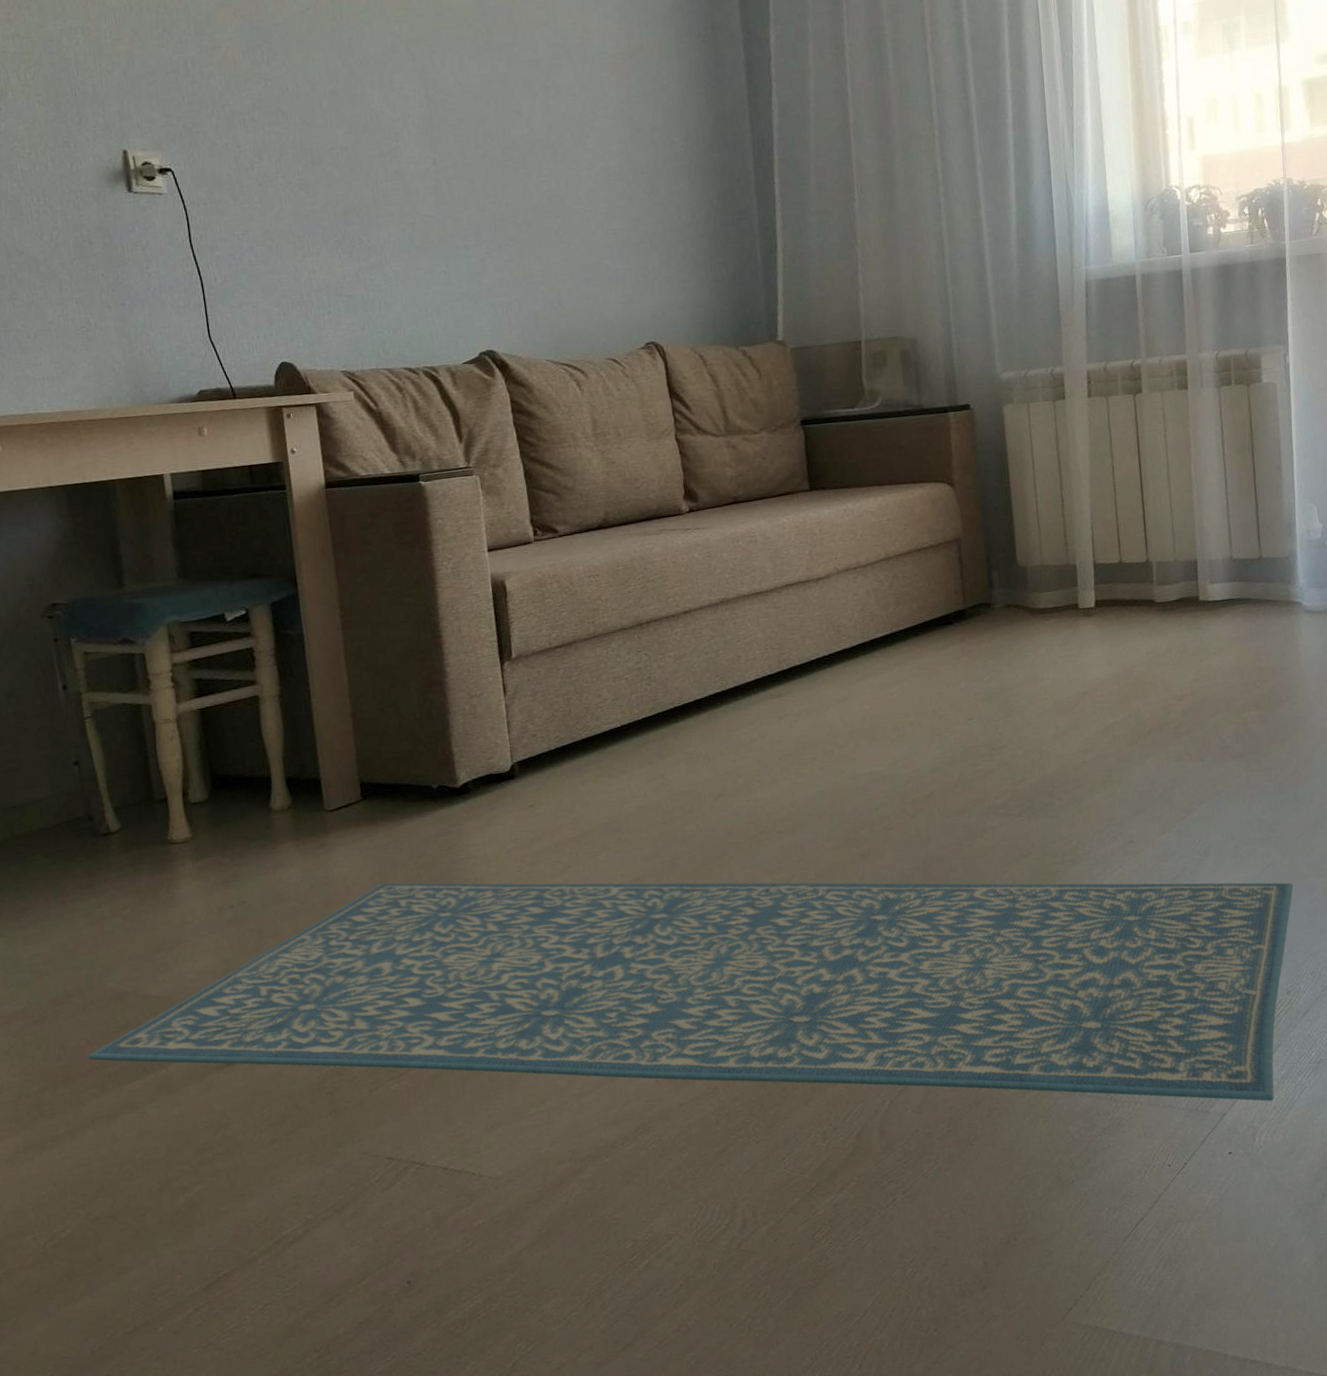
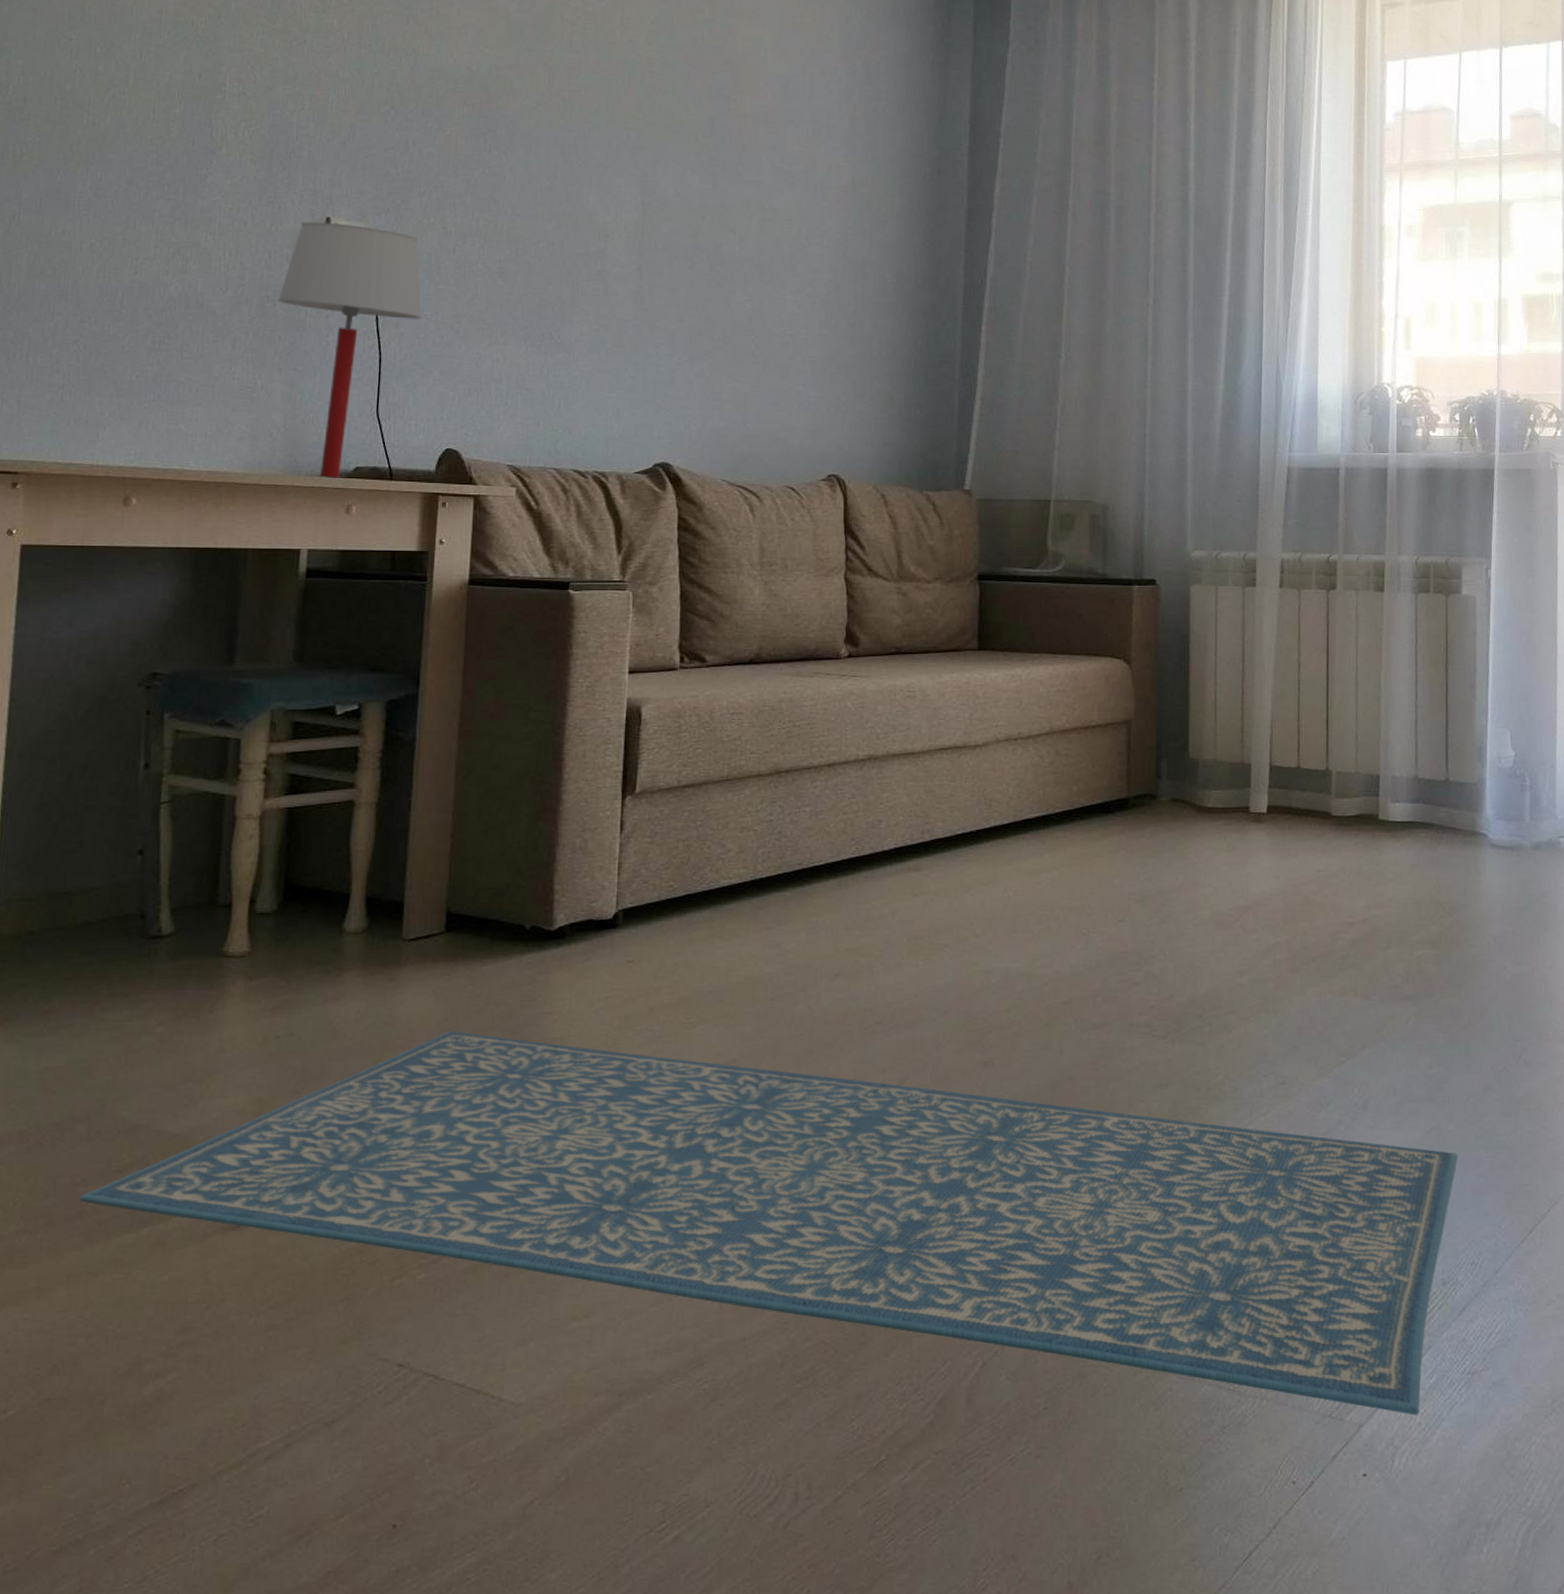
table lamp: none [92,154,234,405] -> present [277,222,422,478]

